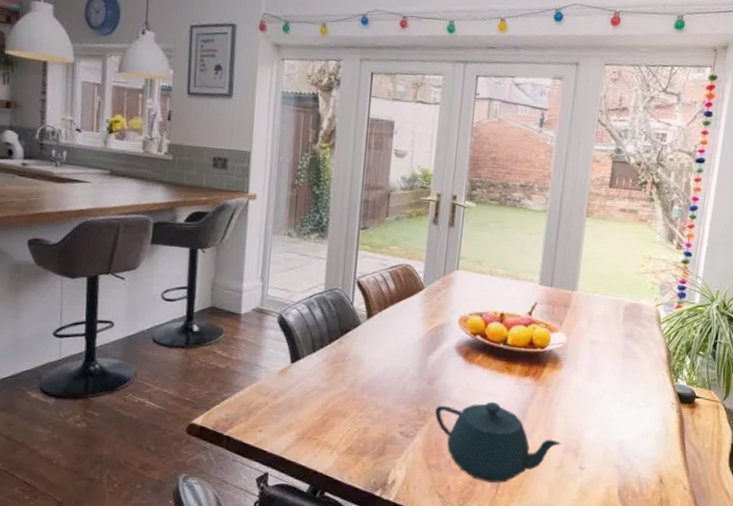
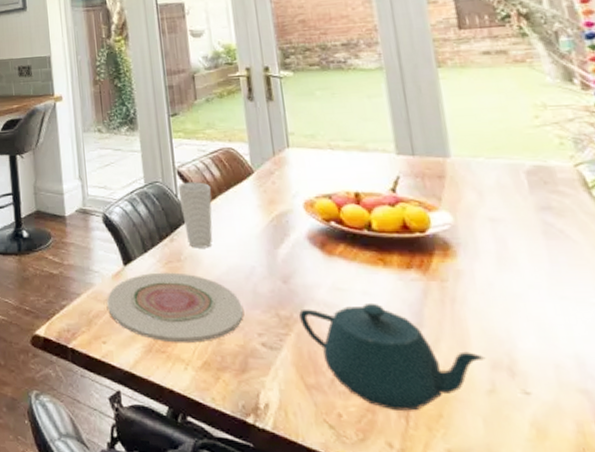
plate: none [269,370,391,432] -> present [107,272,244,344]
cup: none [354,292,385,352] -> present [177,182,213,248]

